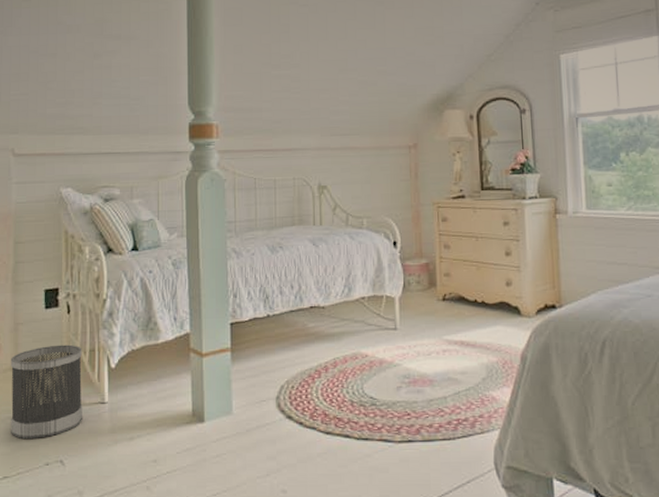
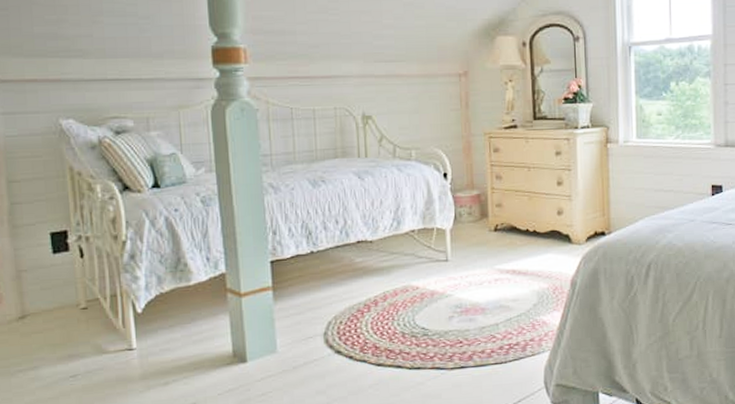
wastebasket: present [10,344,82,439] -> none [15,290,108,392]

